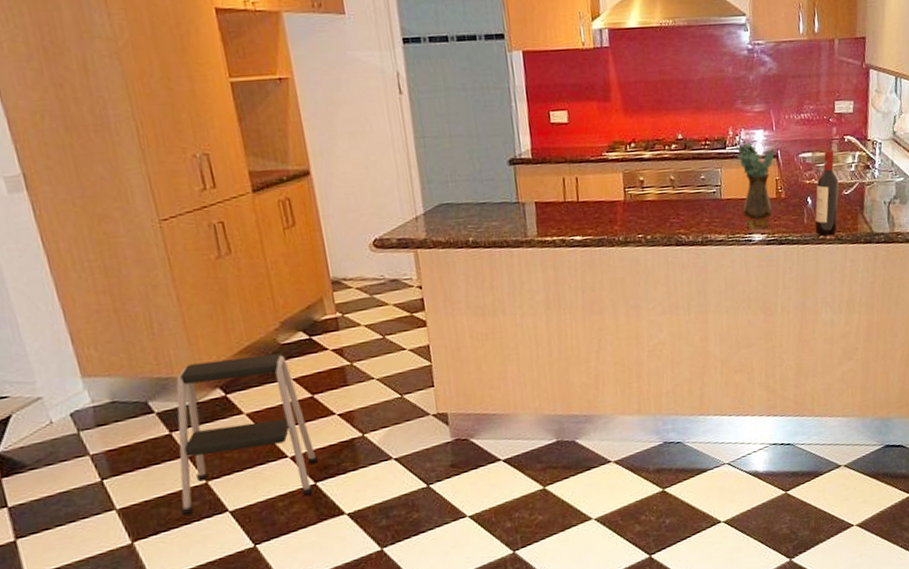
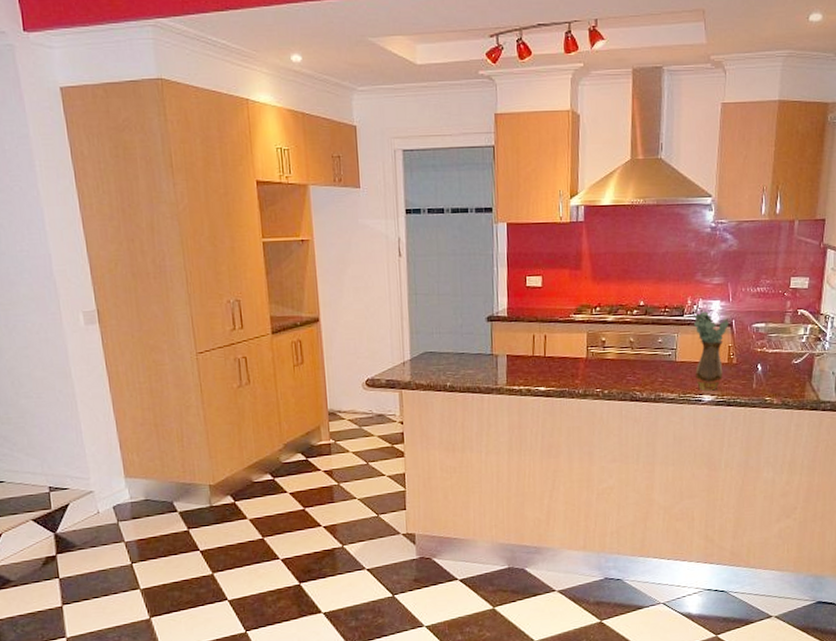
step stool: present [176,353,318,516] -> none [190,470,303,600]
wine bottle: present [815,150,839,236] -> none [763,322,789,400]

